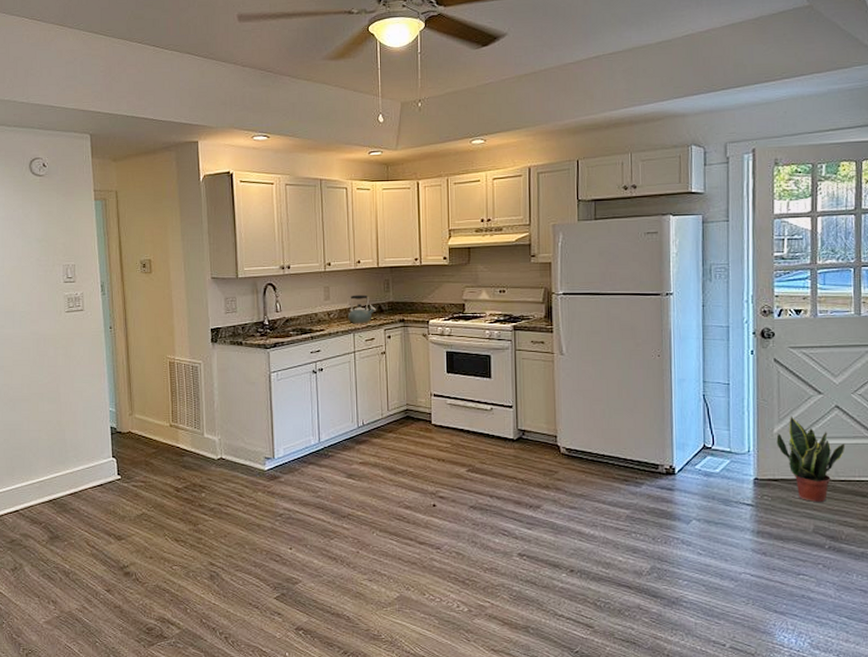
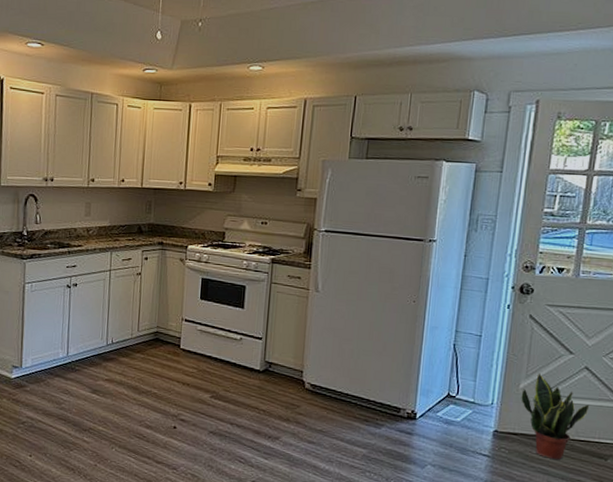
kettle: present [348,295,376,324] -> none [106,213,136,244]

